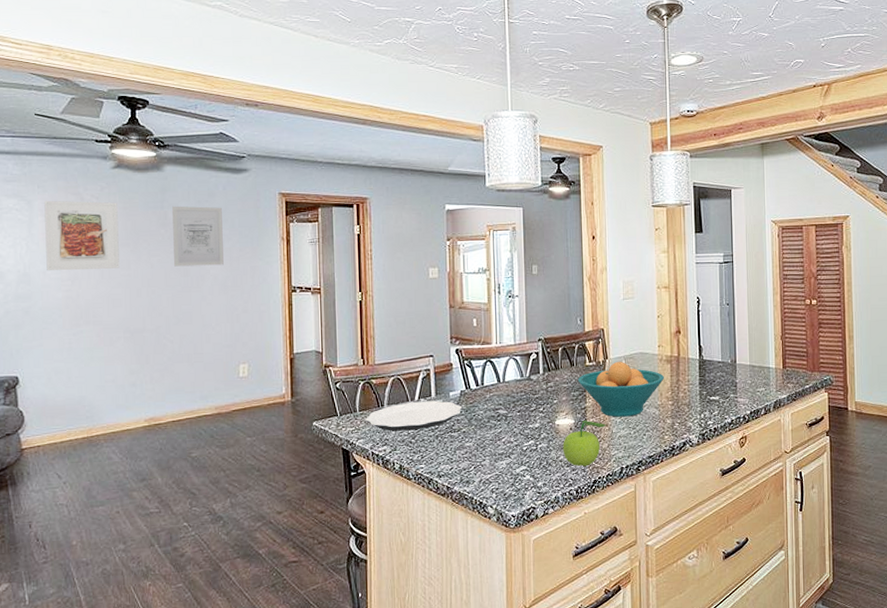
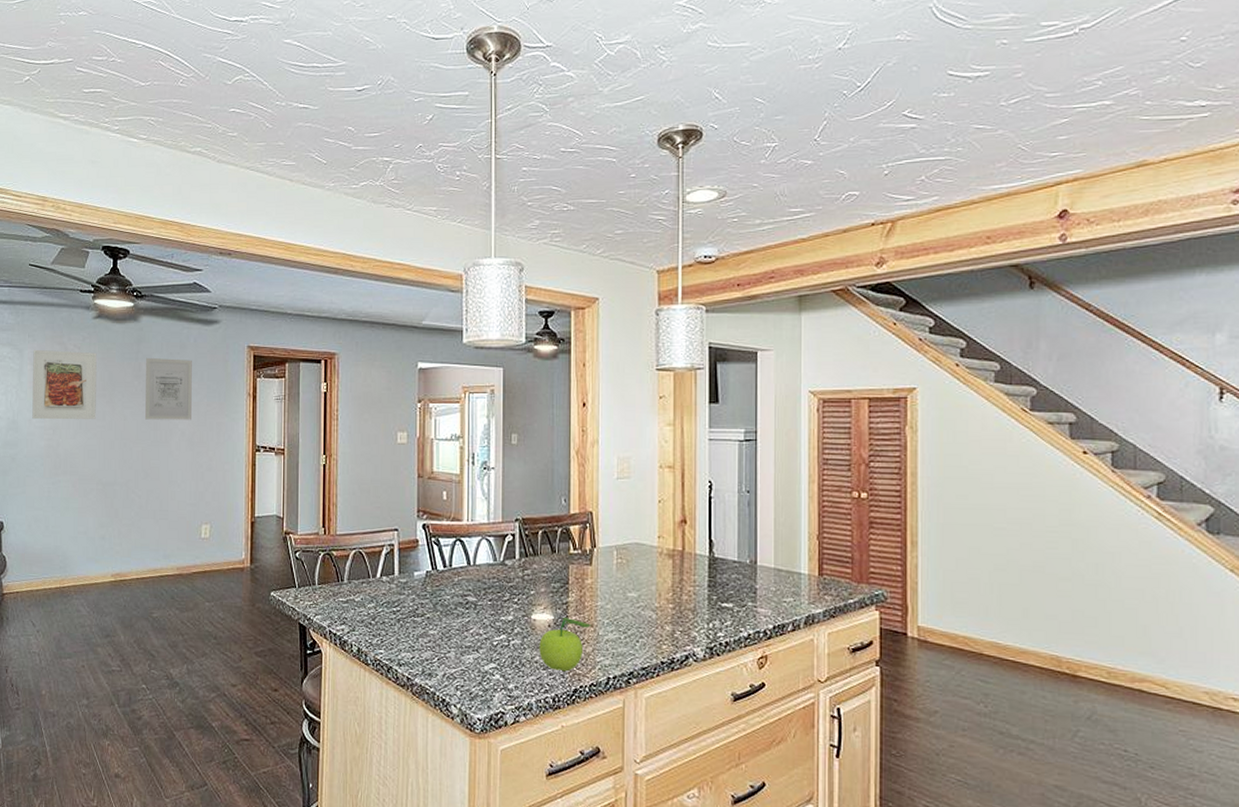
plate: present [364,400,463,431] -> none [323,579,428,611]
fruit bowl: present [577,361,665,417] -> none [559,551,665,618]

